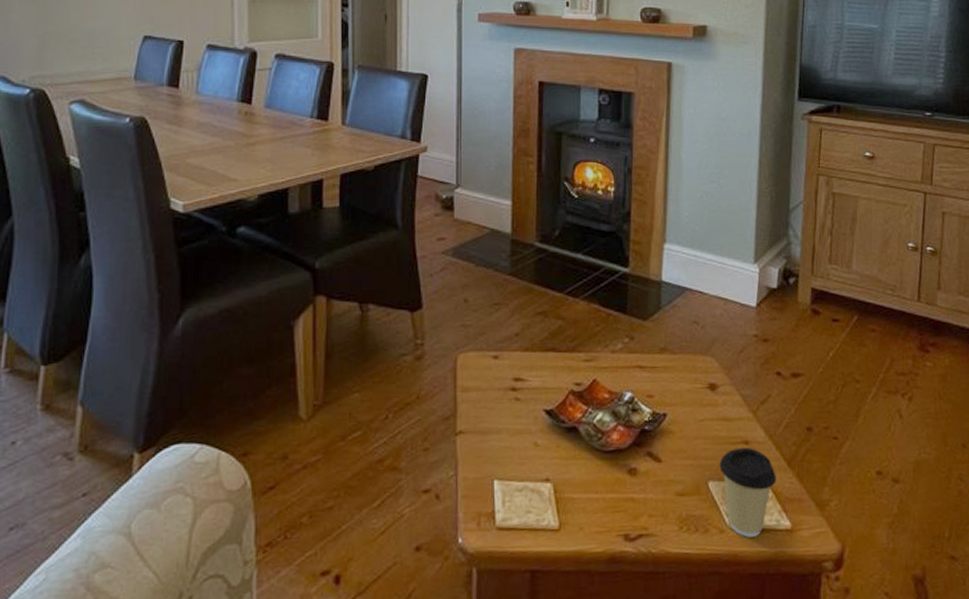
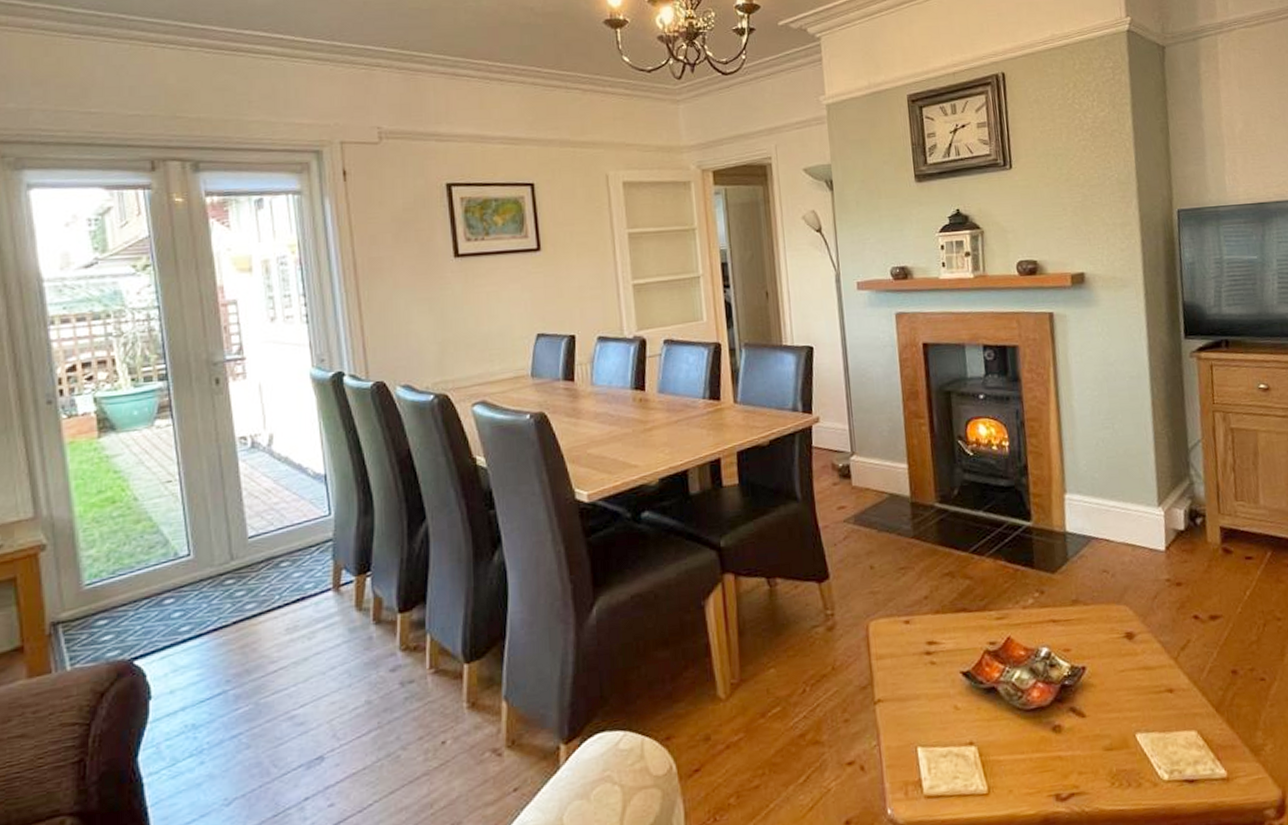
coffee cup: present [719,447,777,537] -> none [1145,695,1206,789]

